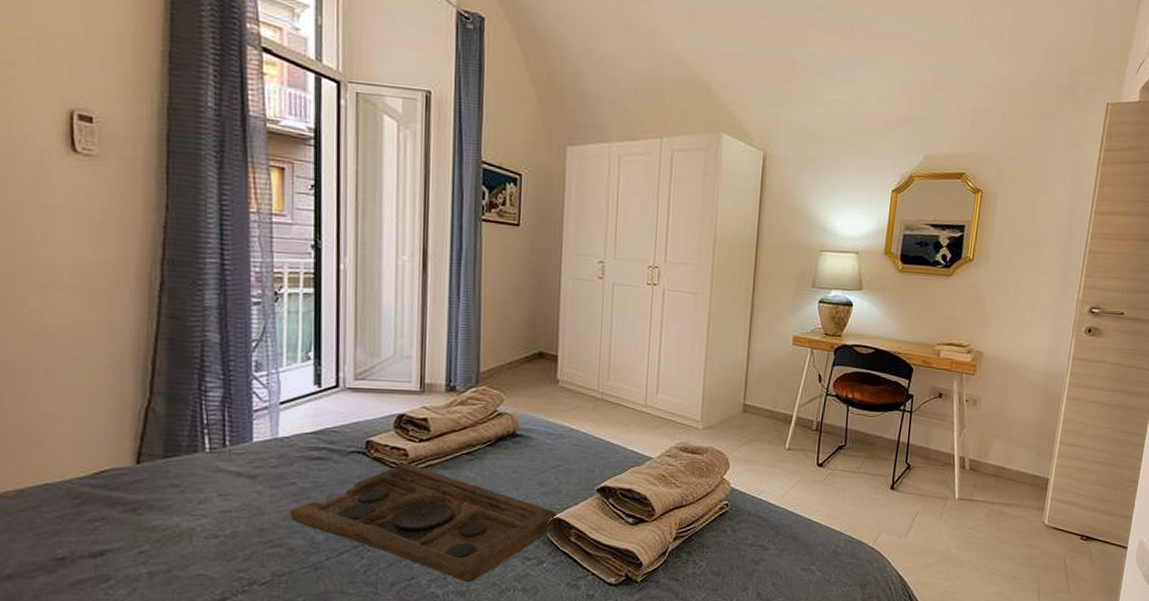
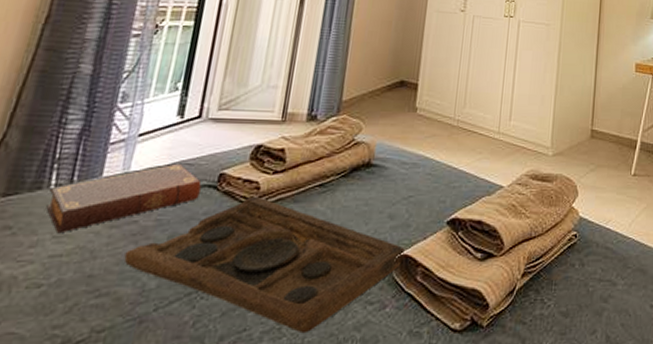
book: none [206,430,350,492] -> present [46,163,202,234]

